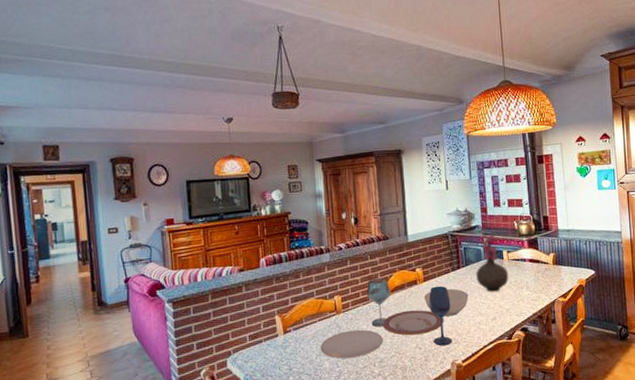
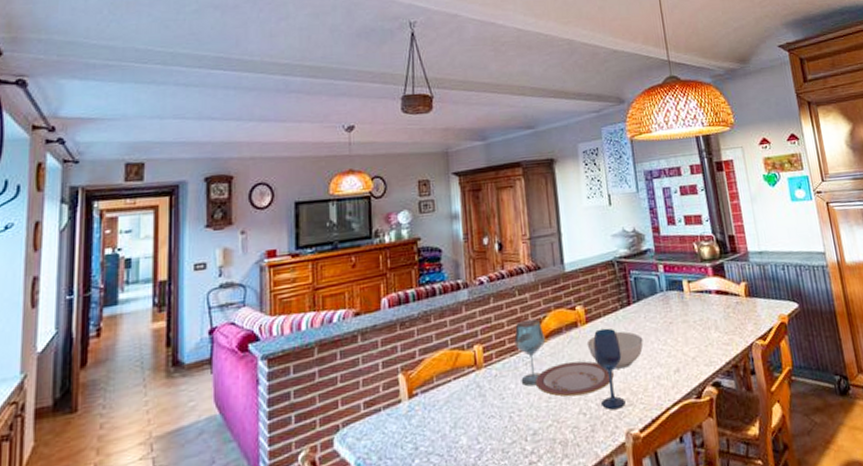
plate: present [320,329,383,359] -> none [455,389,537,432]
vase: present [476,233,509,292] -> none [651,258,692,334]

